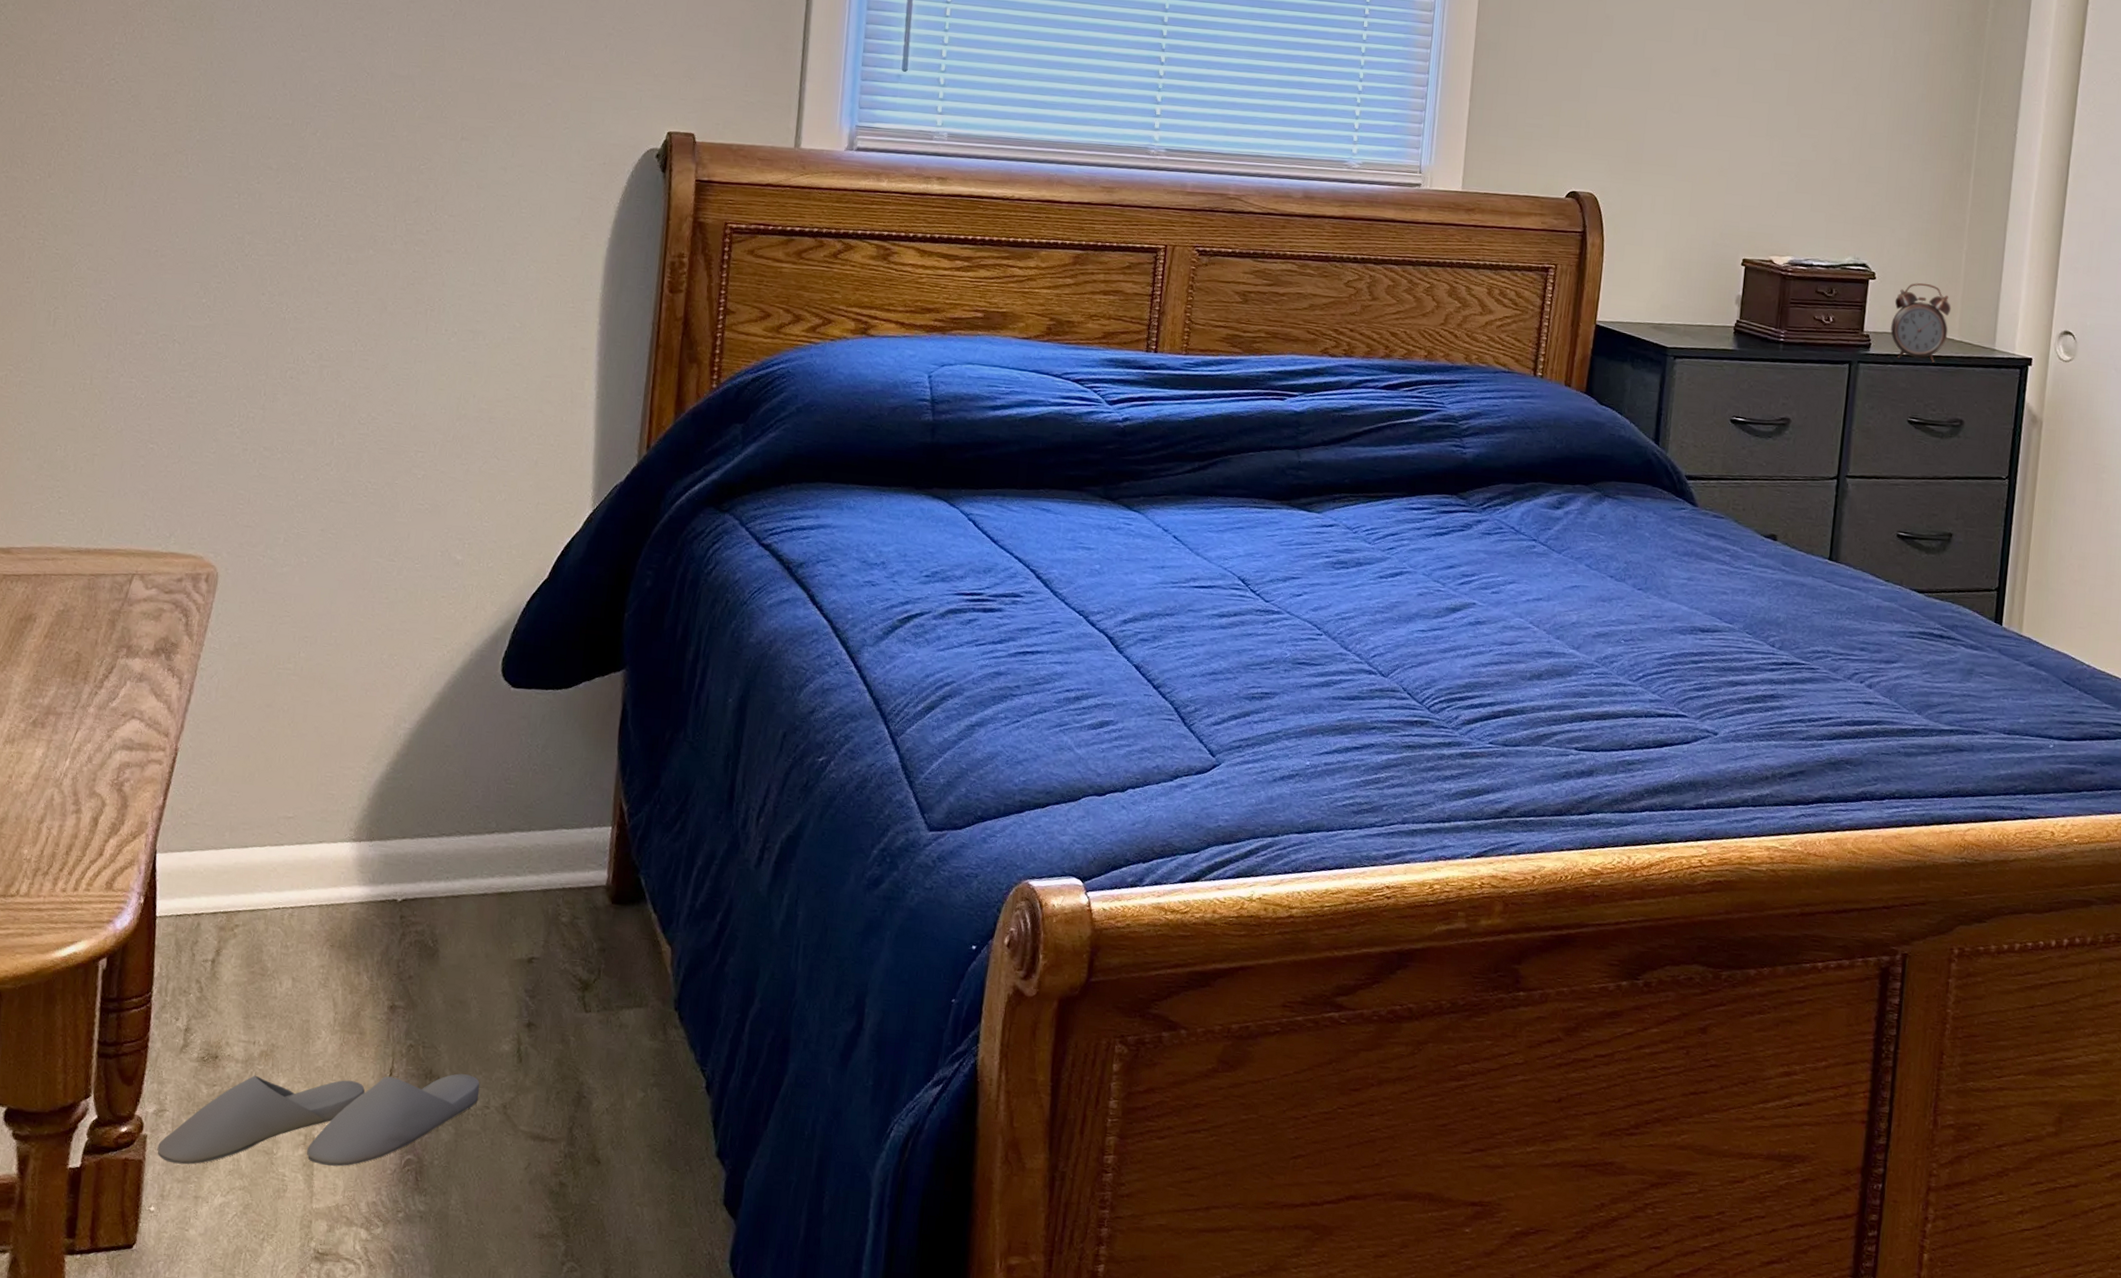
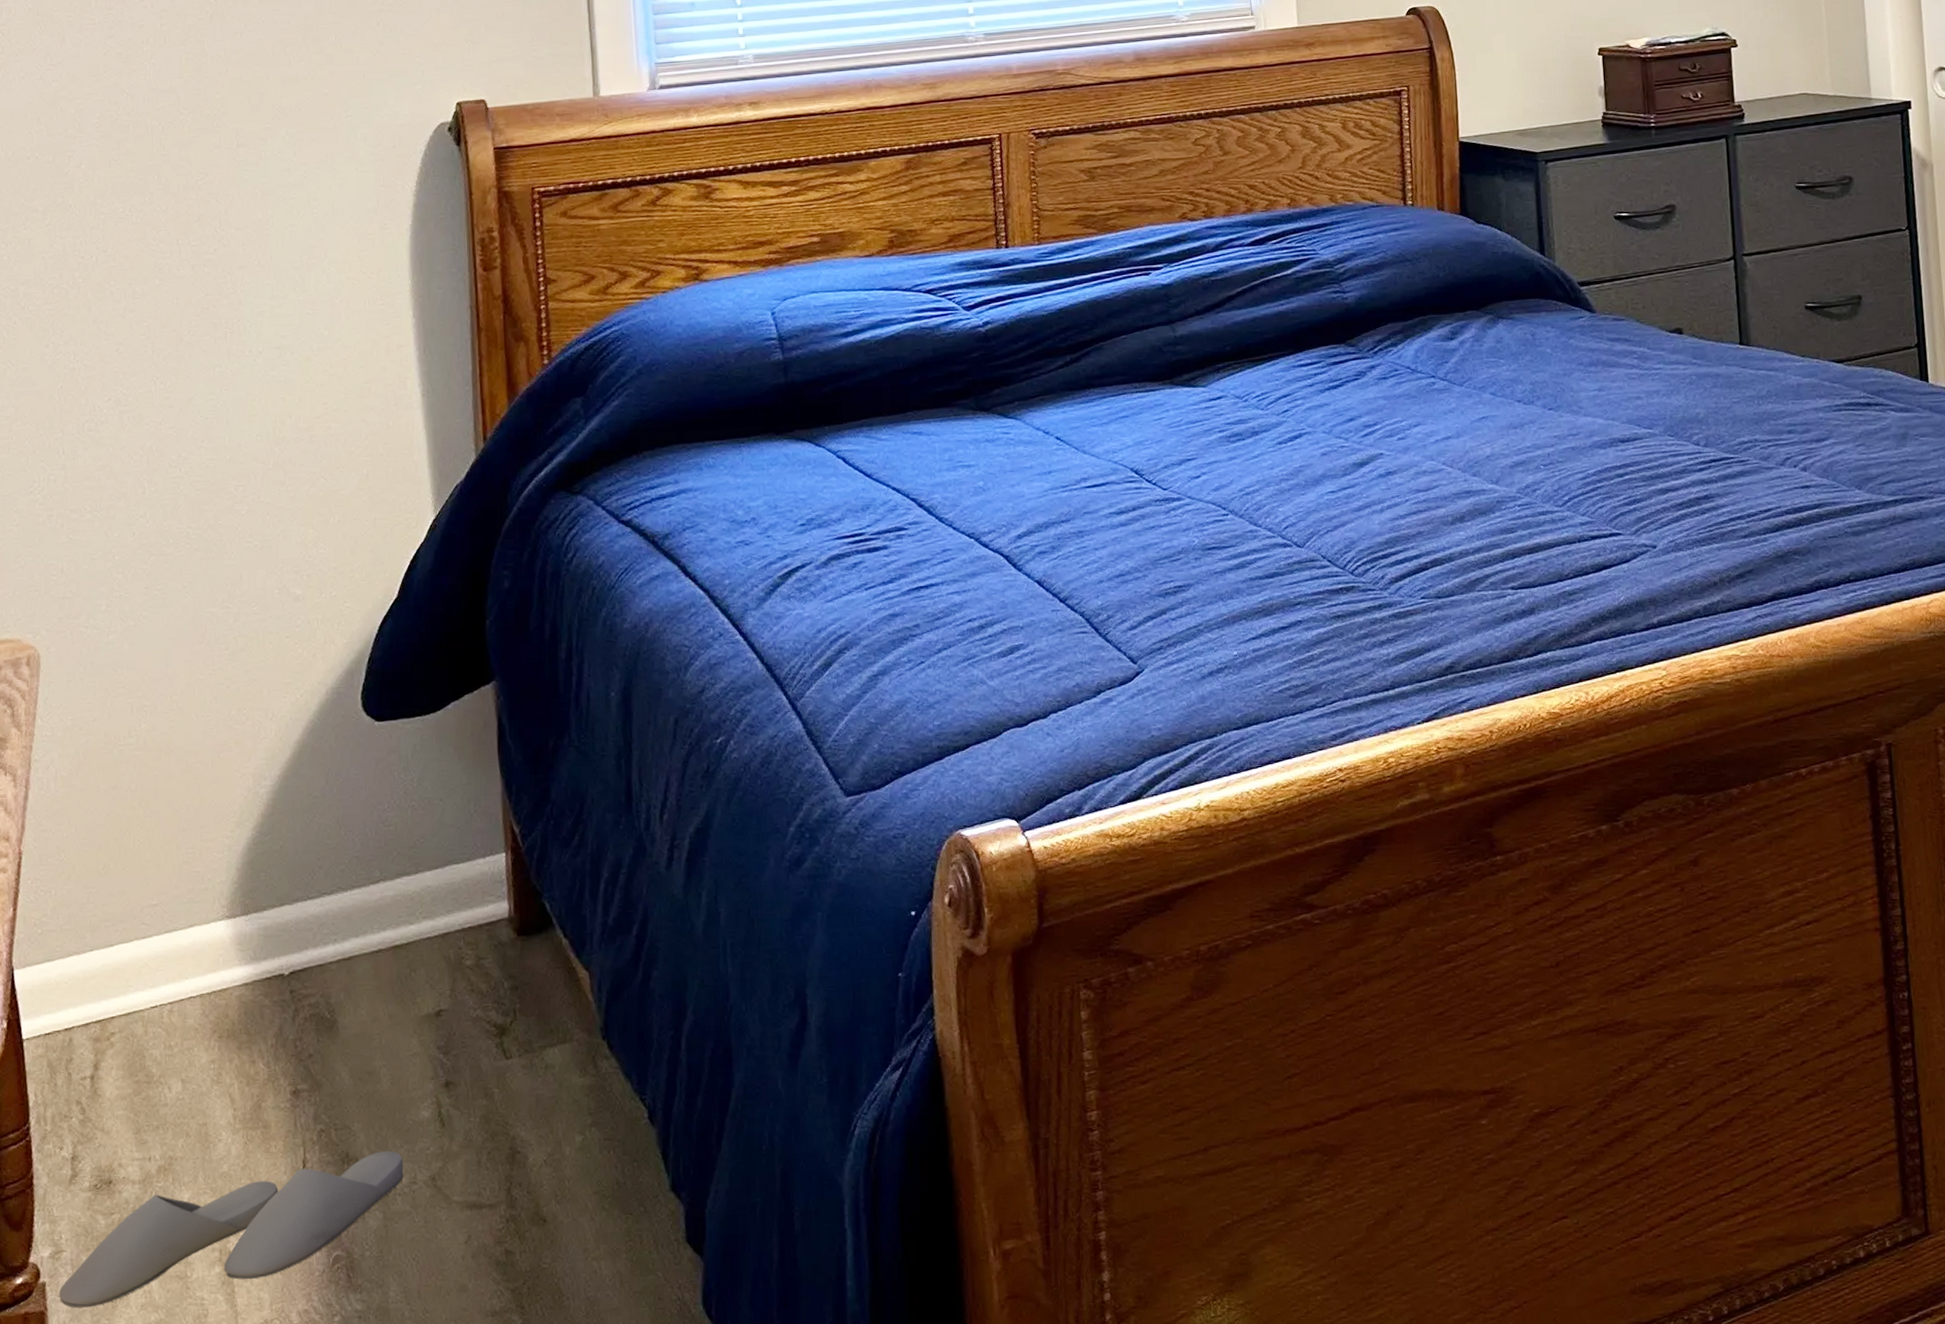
alarm clock: present [1890,282,1952,364] -> none [1761,42,1821,125]

